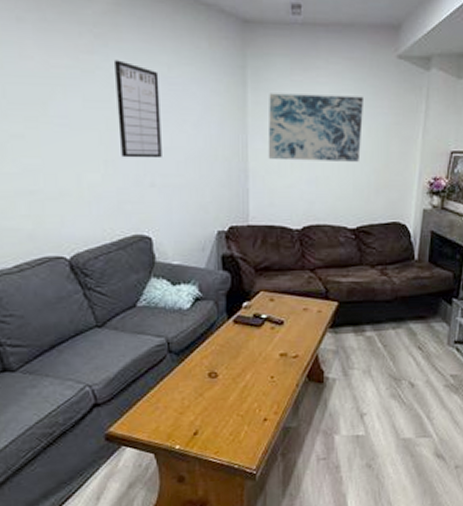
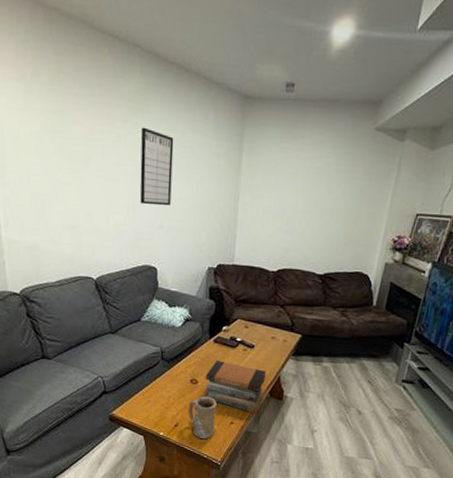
mug: none [208,391,245,446] -> present [188,396,217,440]
book stack: none [228,344,301,405] -> present [205,360,267,414]
wall art: present [268,93,363,162] -> none [254,157,341,218]

